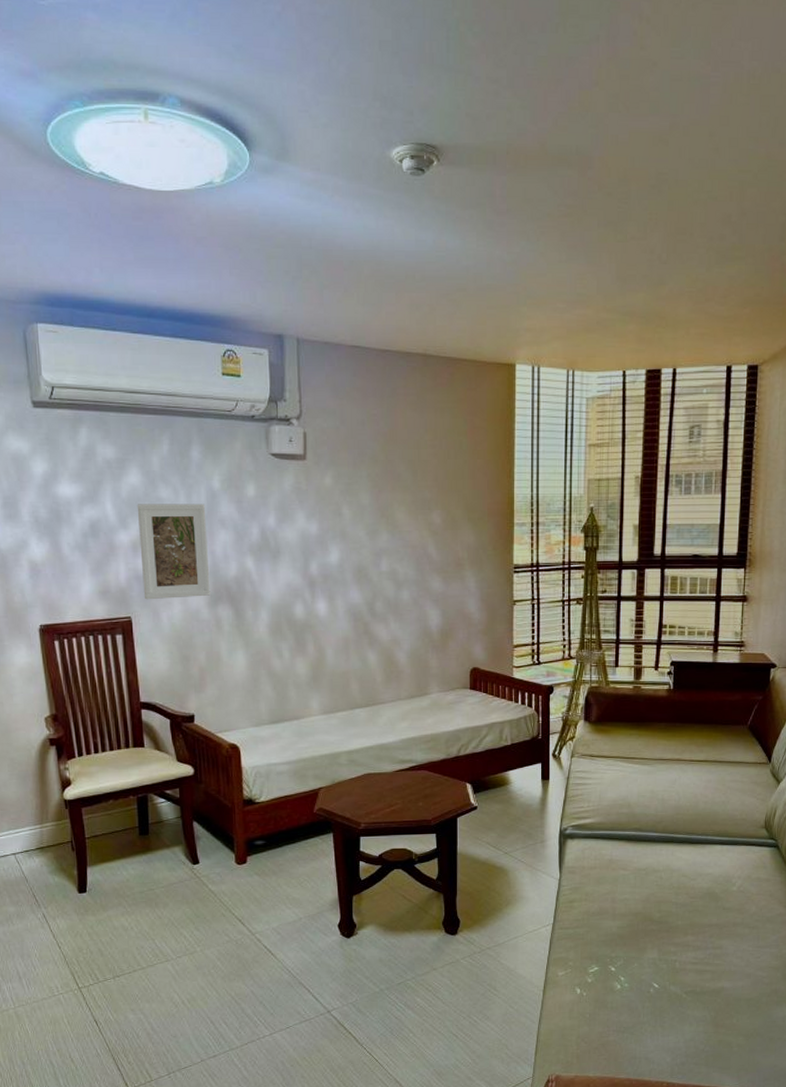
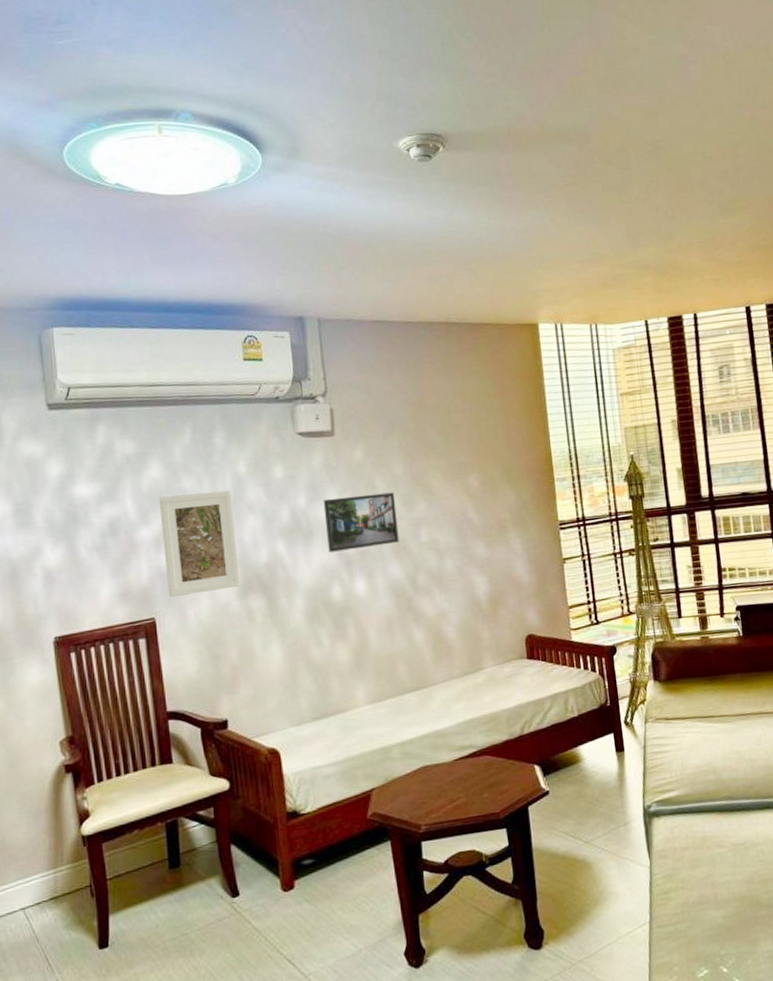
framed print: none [291,521,361,572] -> present [323,492,400,552]

